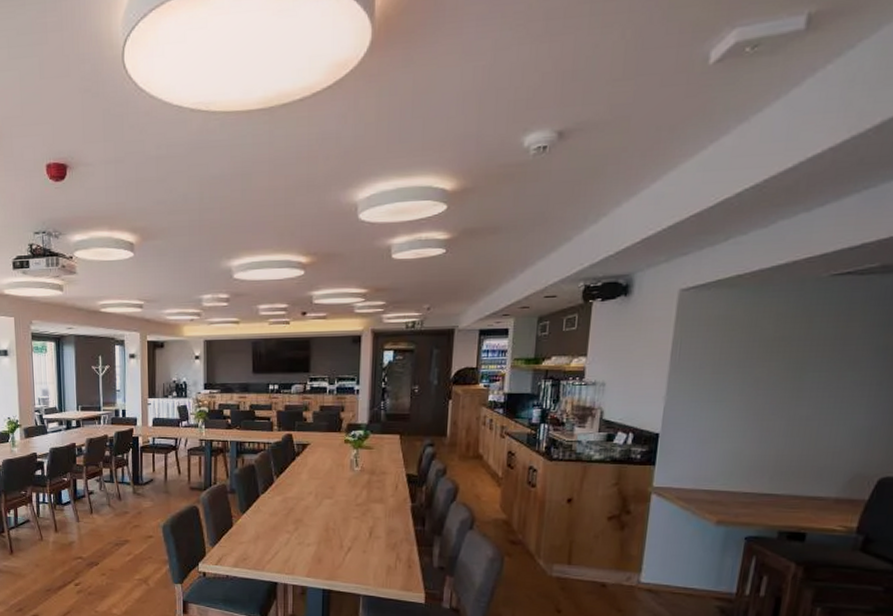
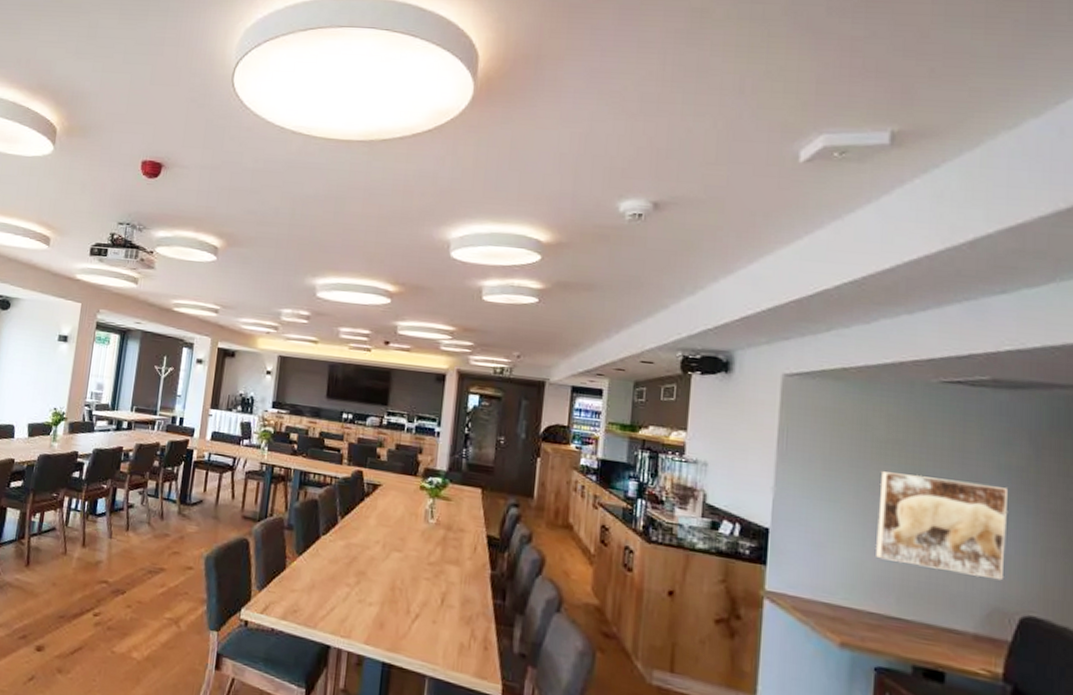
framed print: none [754,366,882,450] -> present [876,471,1007,581]

